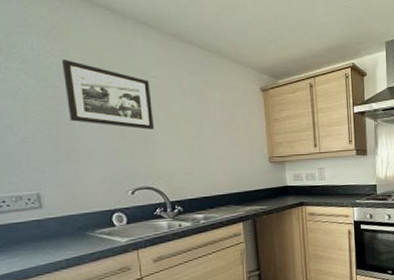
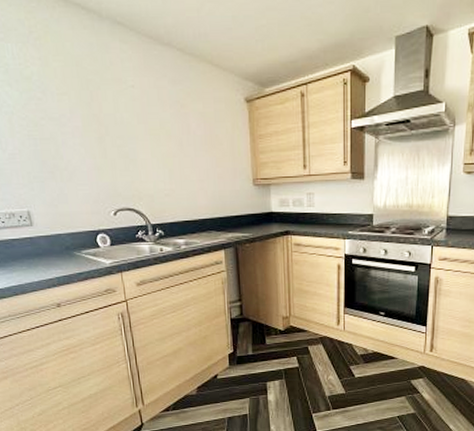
picture frame: present [61,60,154,130] -> none [41,69,134,146]

